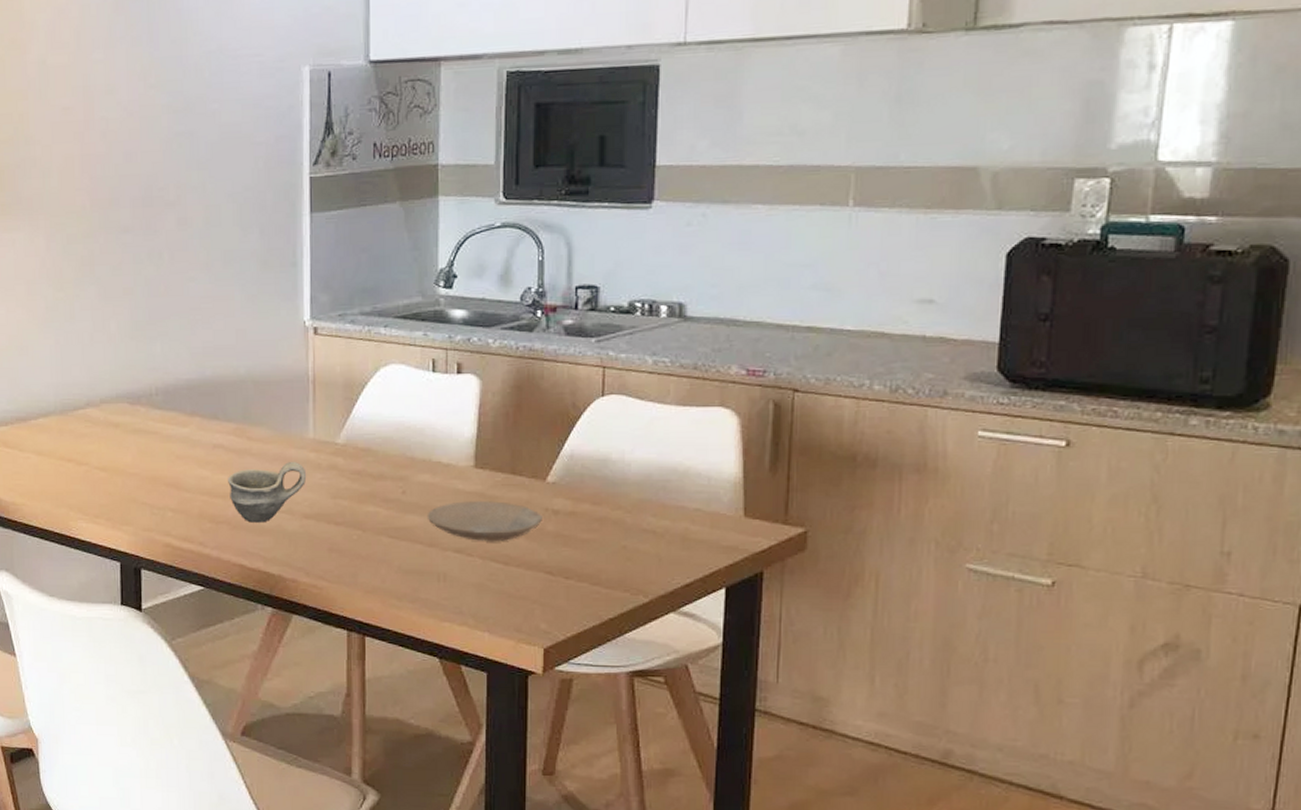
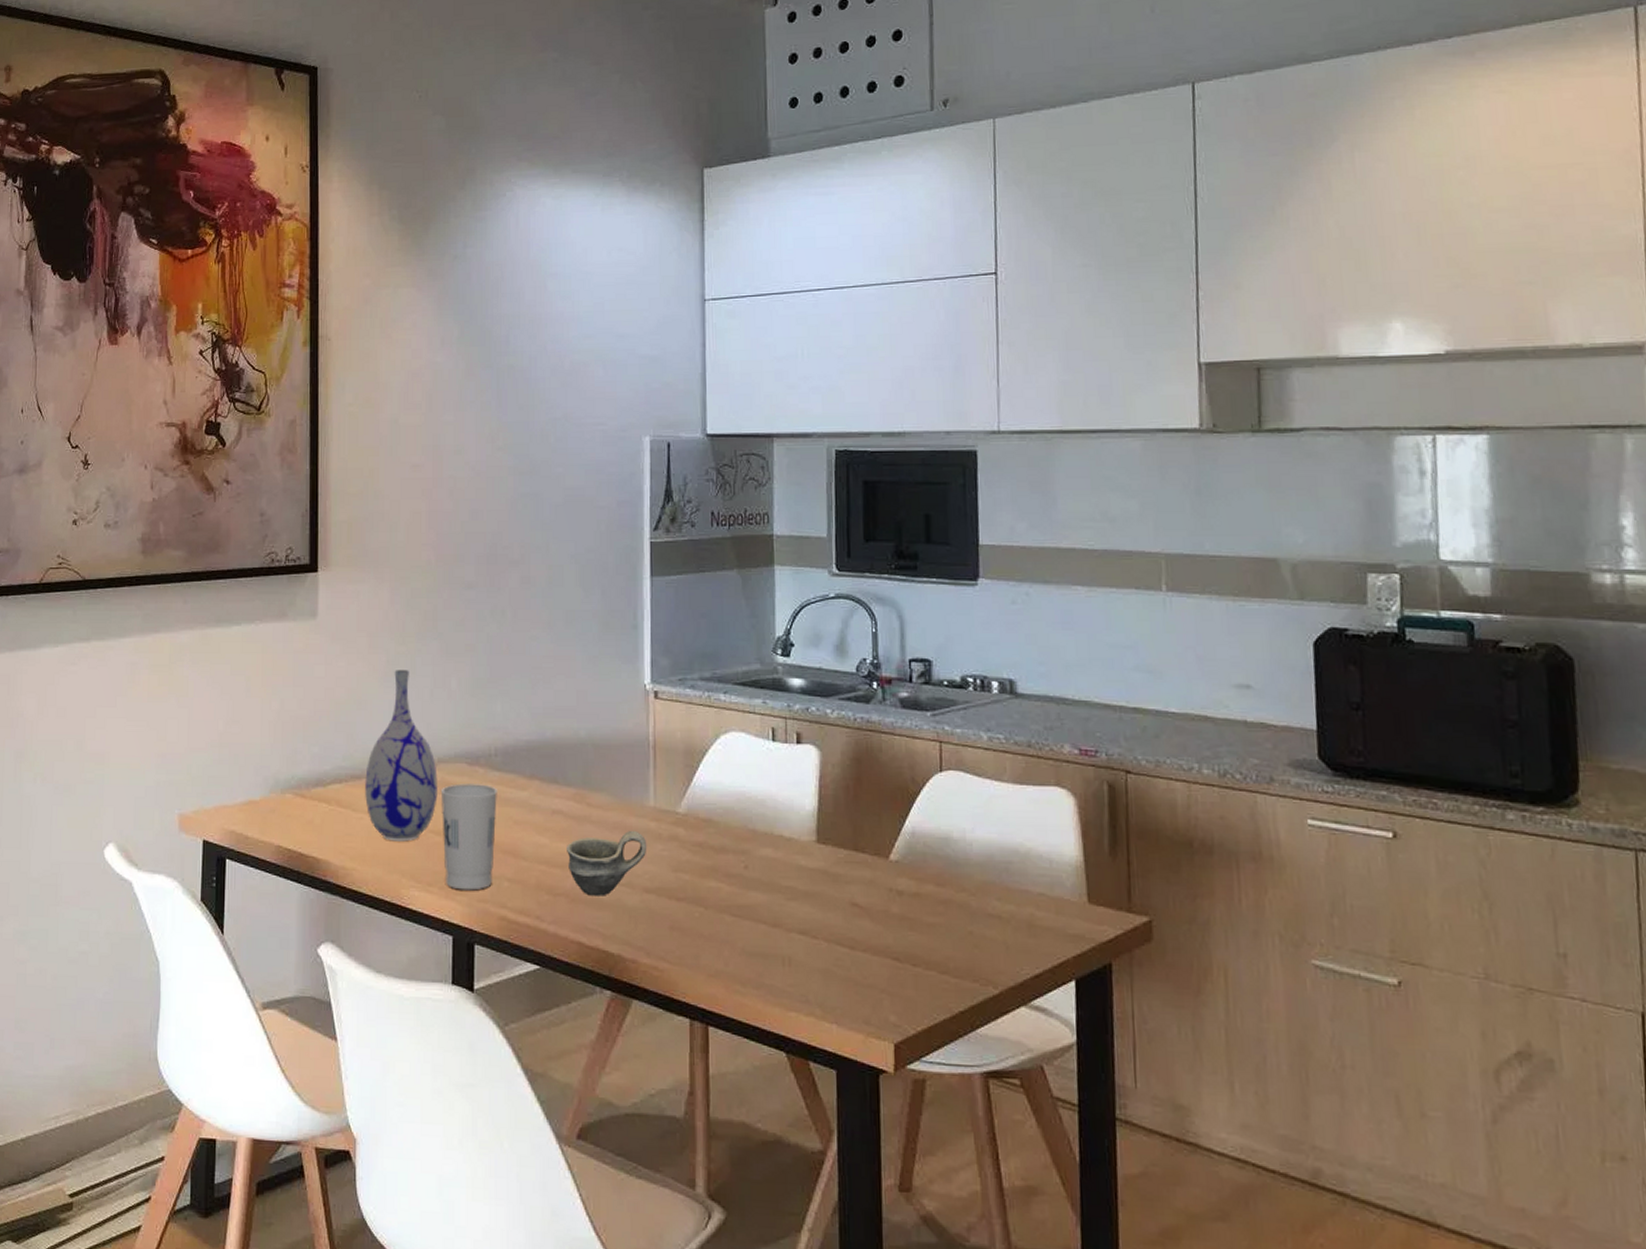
vase: none [30,315,101,478] -> present [365,670,438,842]
cup: none [103,422,159,521] -> present [440,783,497,891]
plate: present [426,501,542,542] -> none [770,878,887,924]

